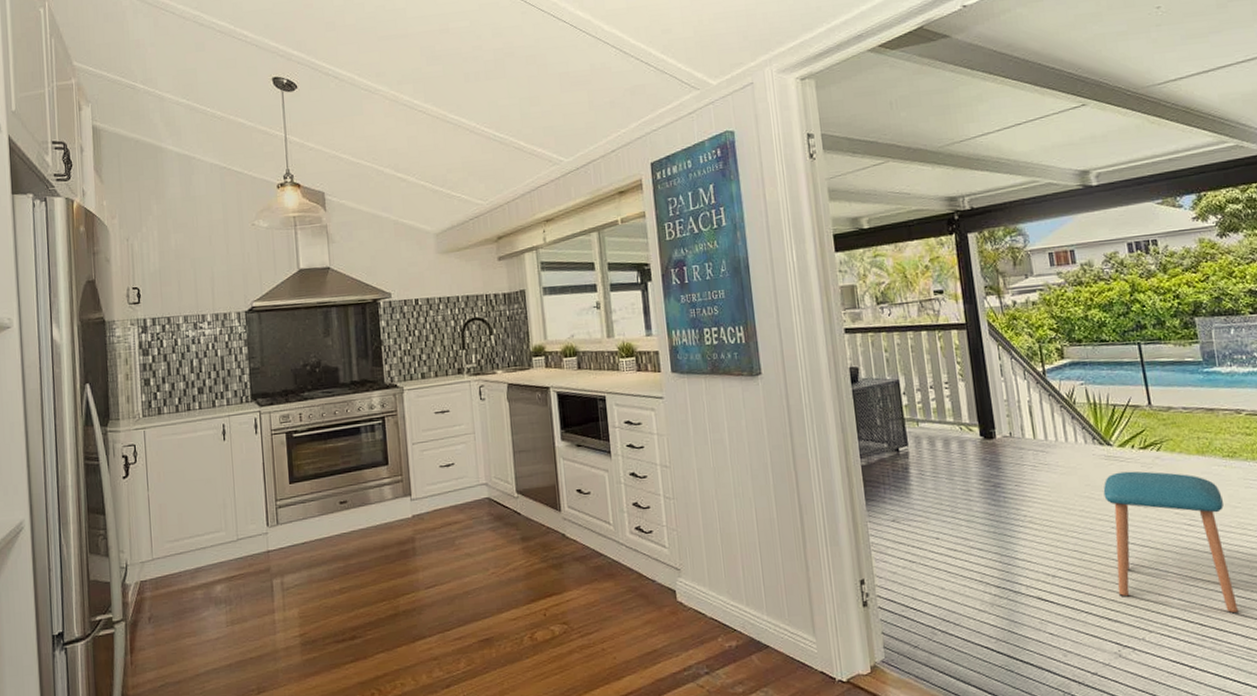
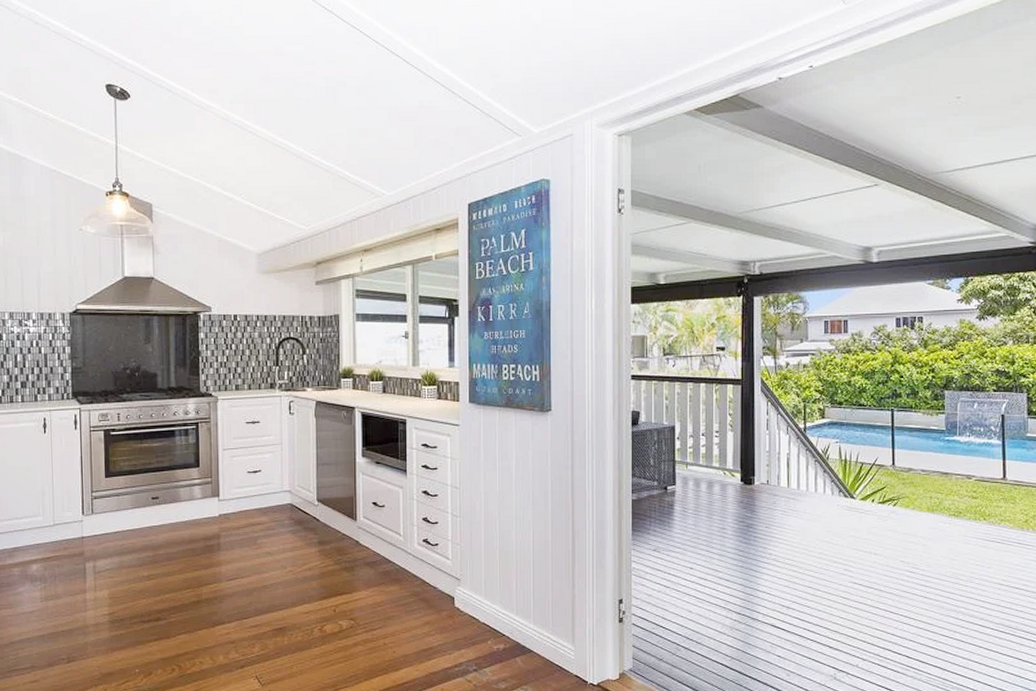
stool: present [1103,471,1238,614] -> none [841,522,943,650]

